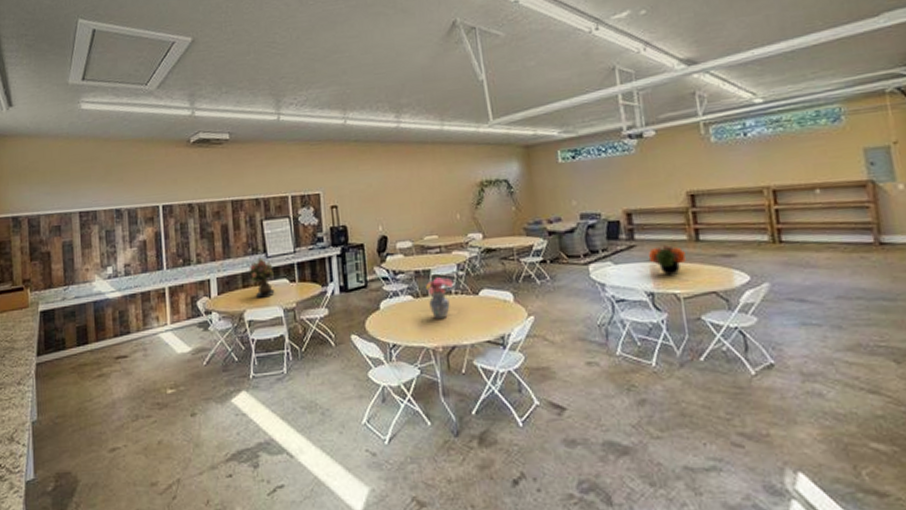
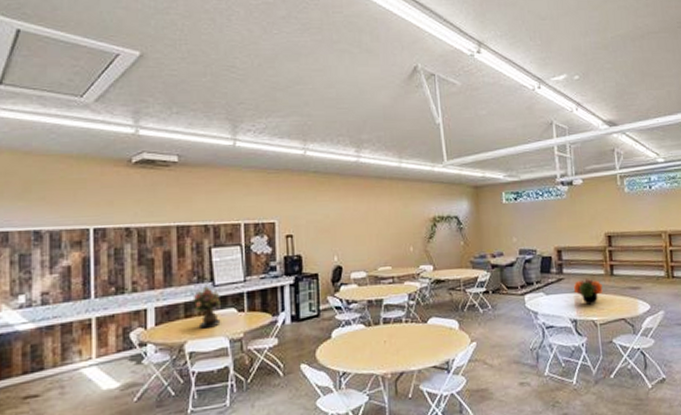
flower arrangement: present [426,277,454,320] -> none [378,307,405,348]

